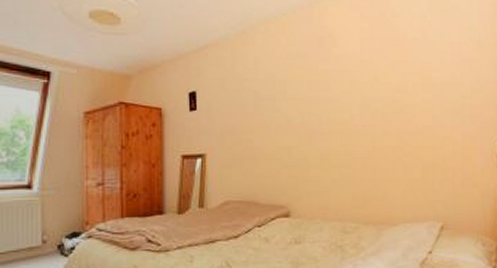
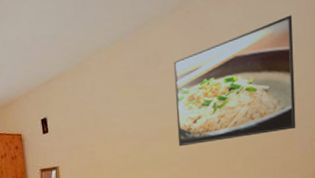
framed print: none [350,15,477,145] -> present [173,15,296,147]

